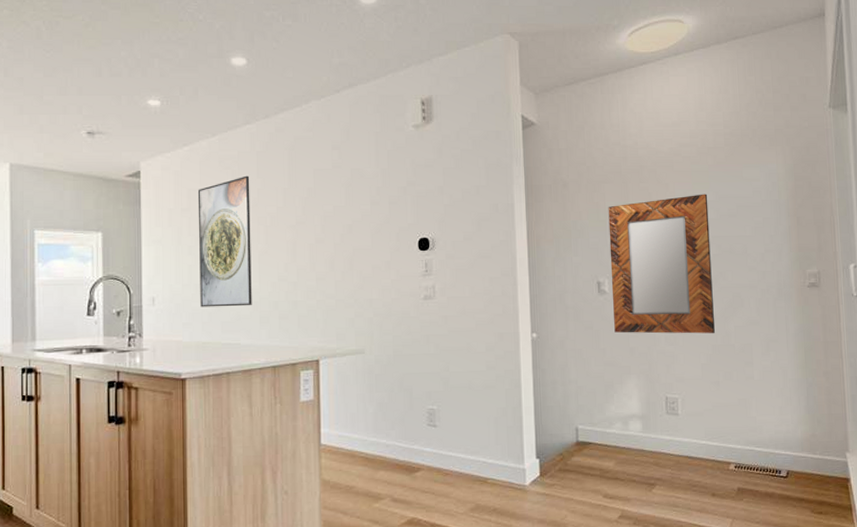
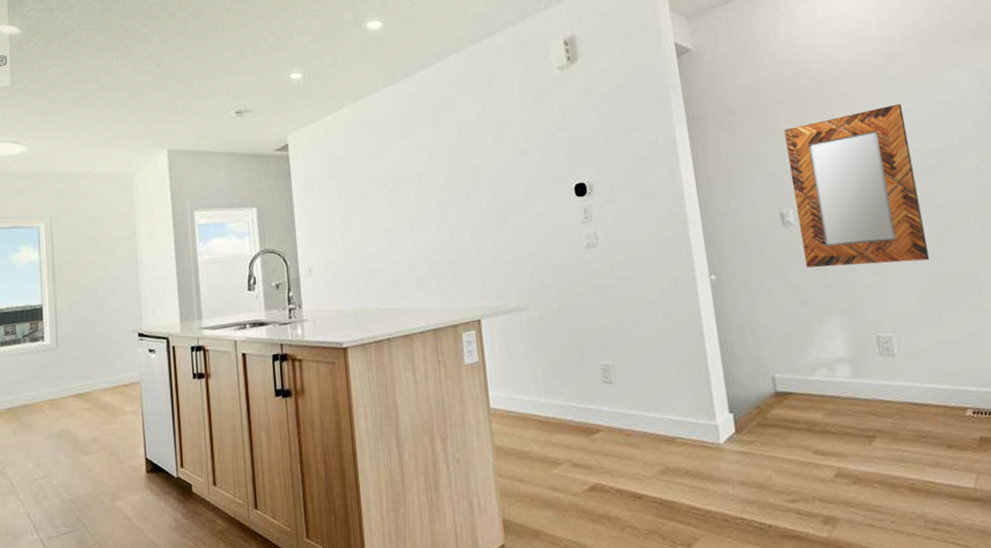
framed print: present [197,175,252,307] -> none [344,137,407,274]

